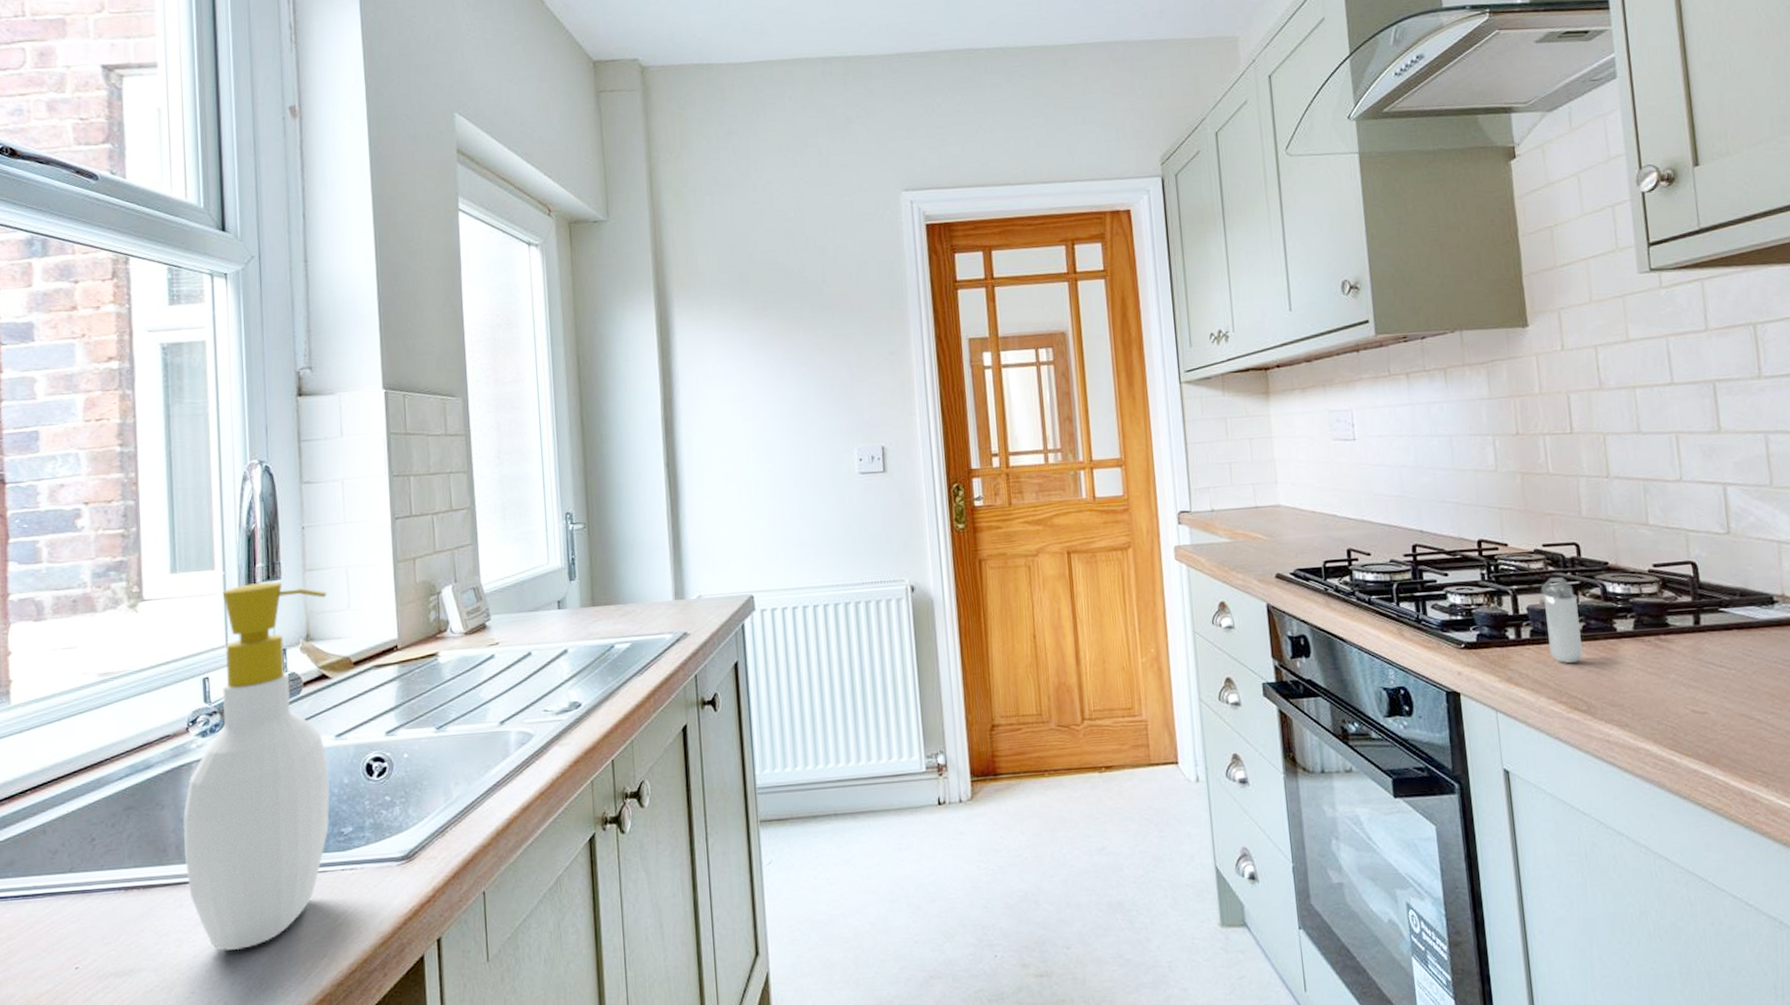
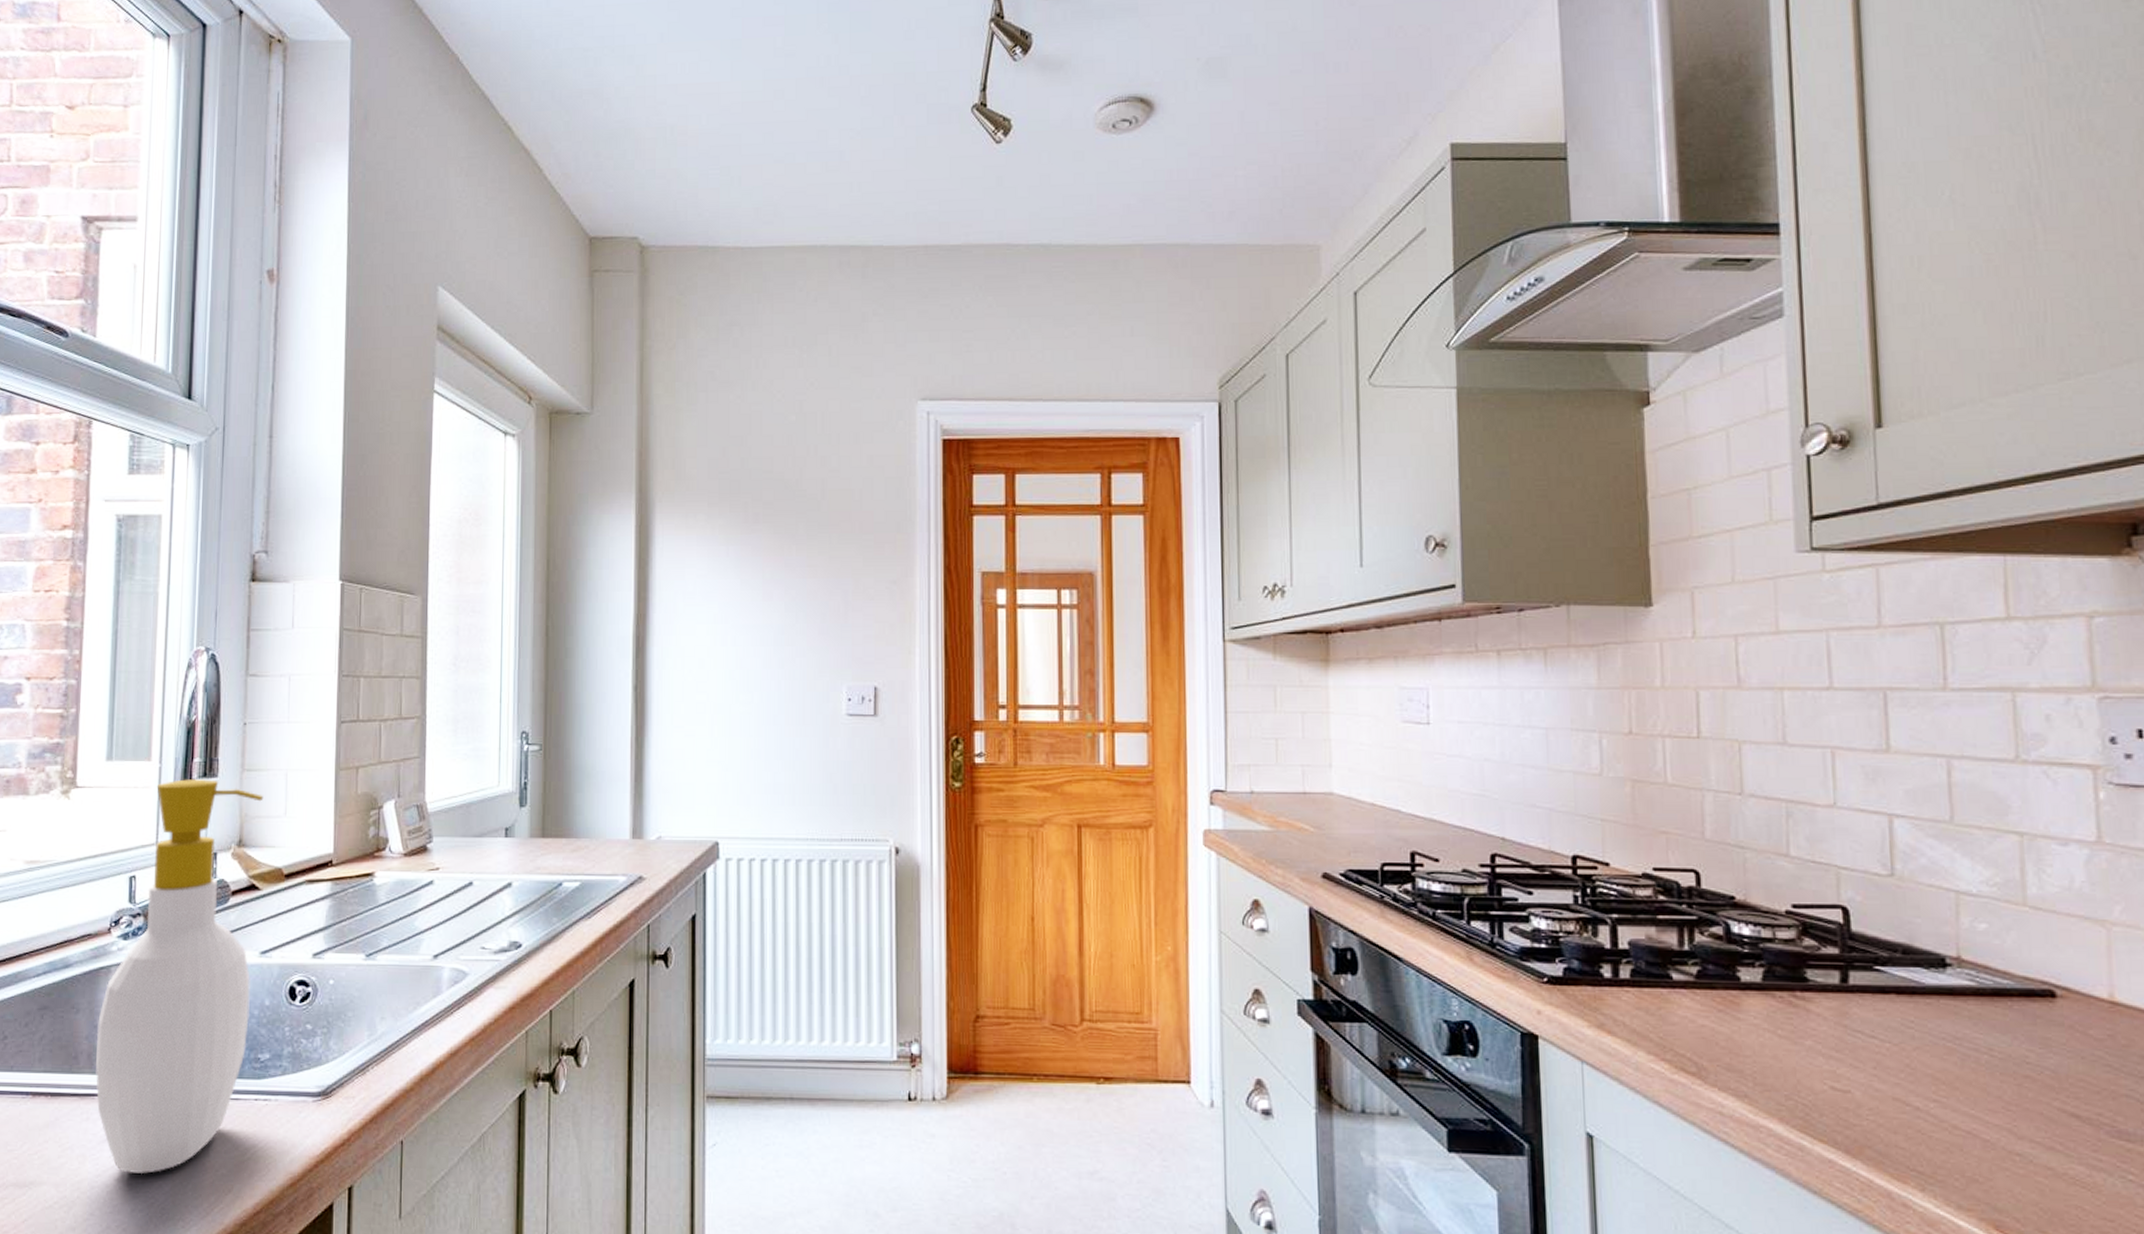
shaker: present [1540,576,1583,663] -> none [1647,908,1697,1013]

